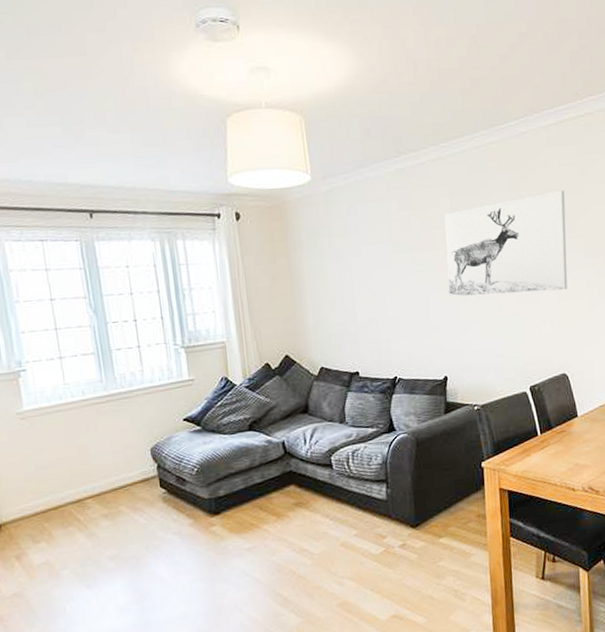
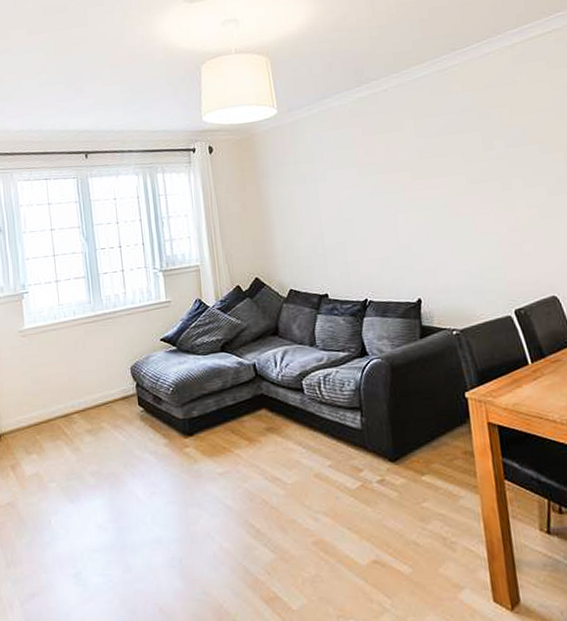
wall art: present [444,190,568,297] -> none [409,106,550,218]

